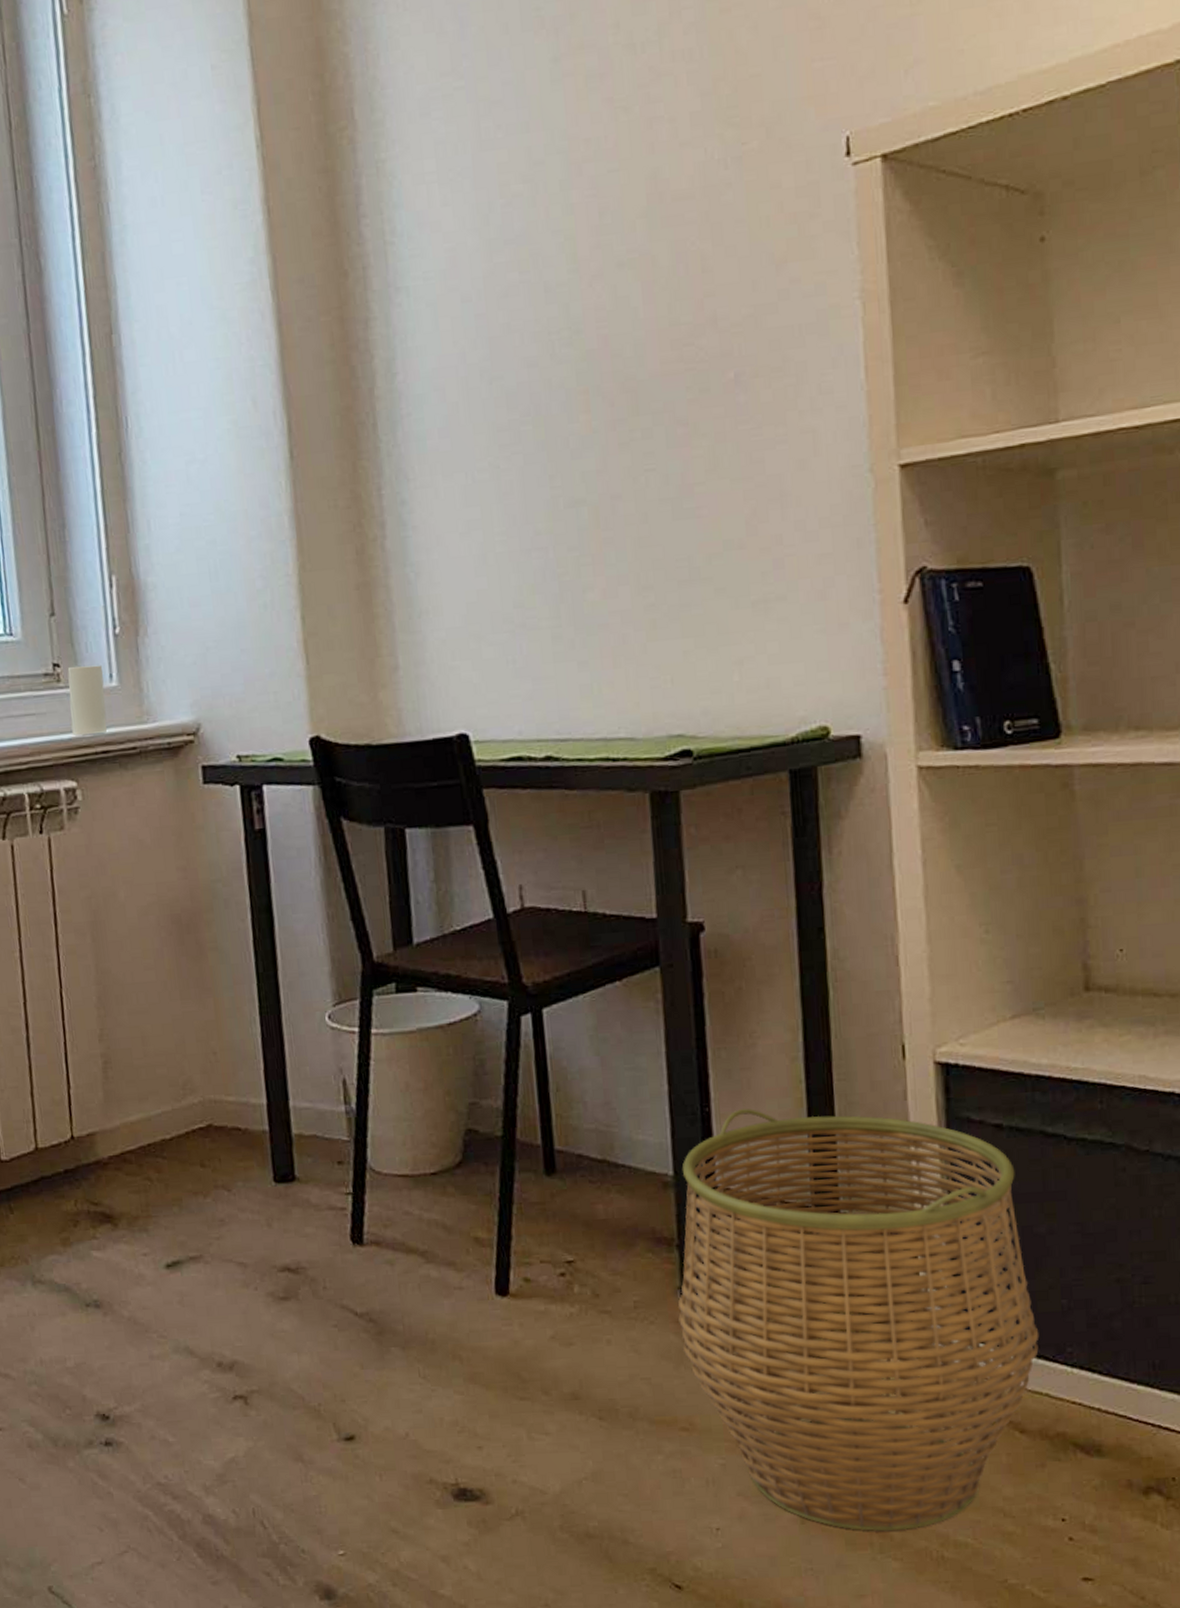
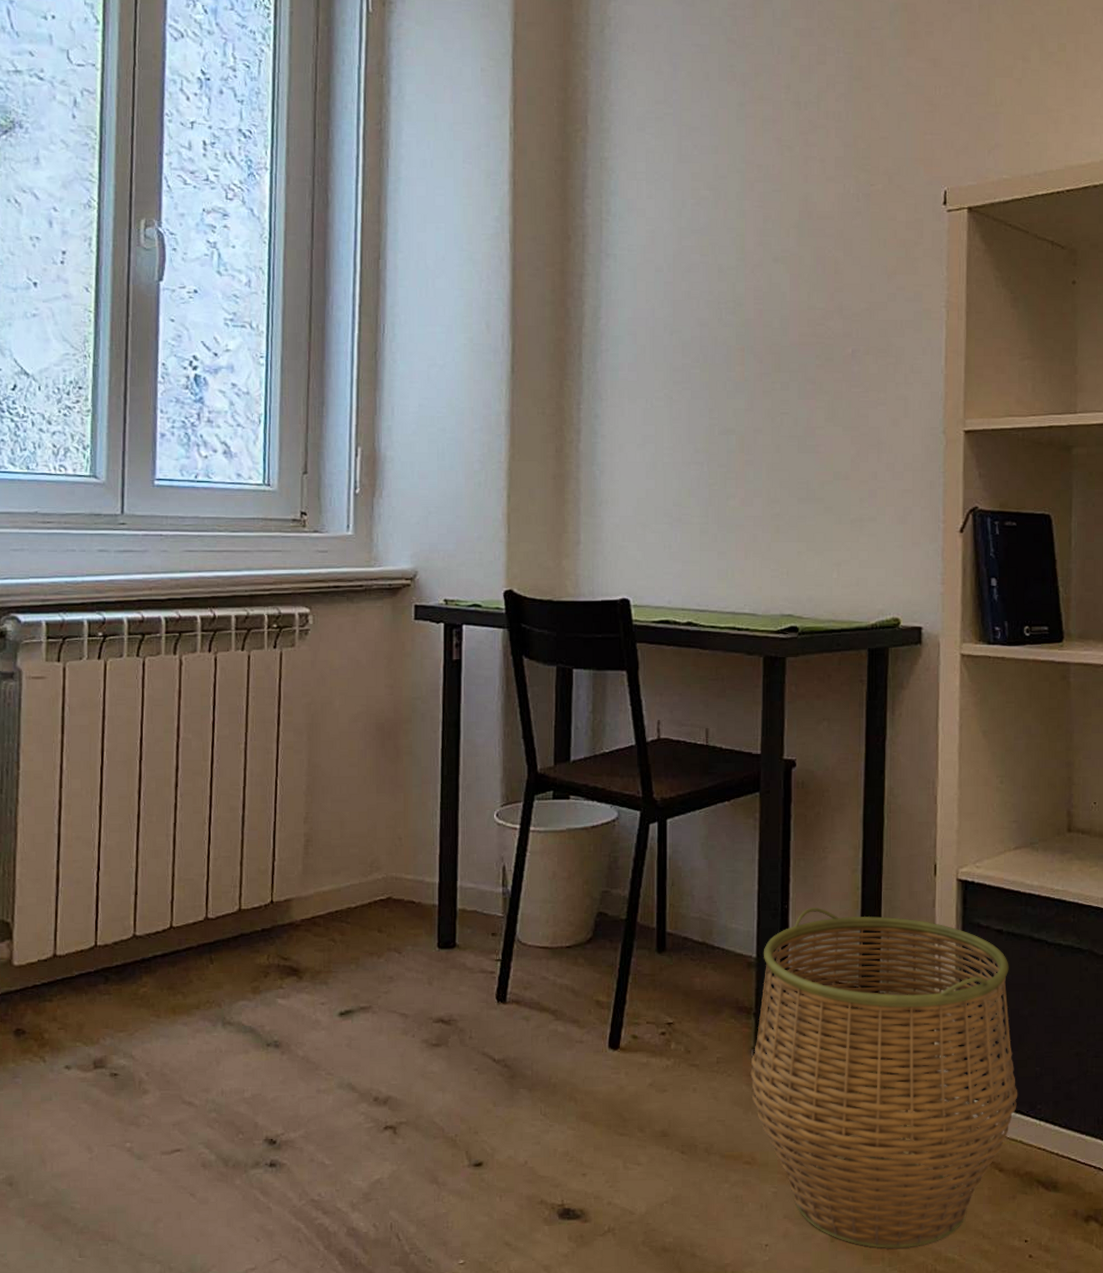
candle: present [67,665,108,735] -> none [311,515,342,572]

